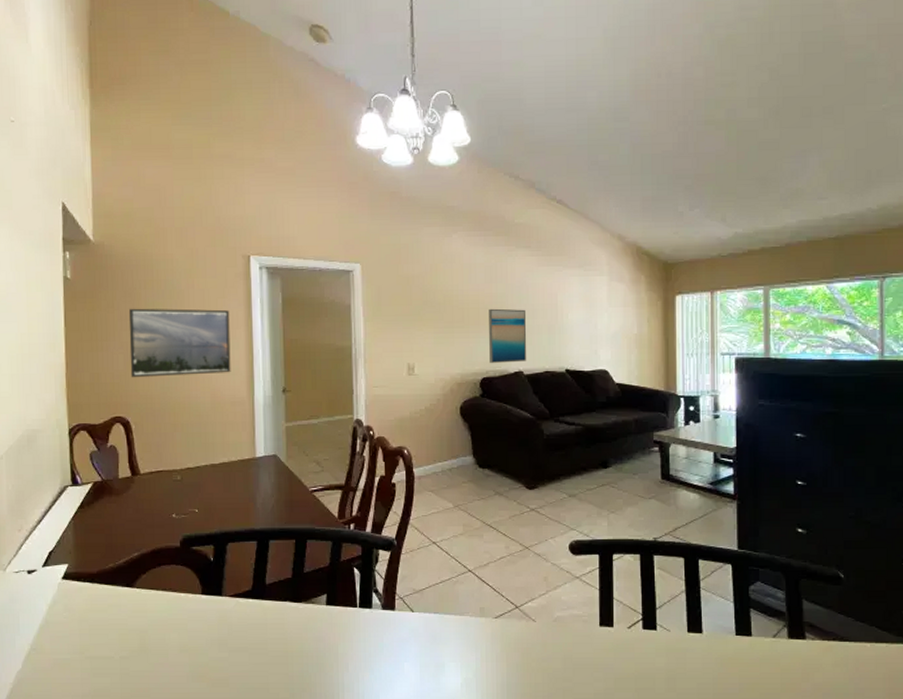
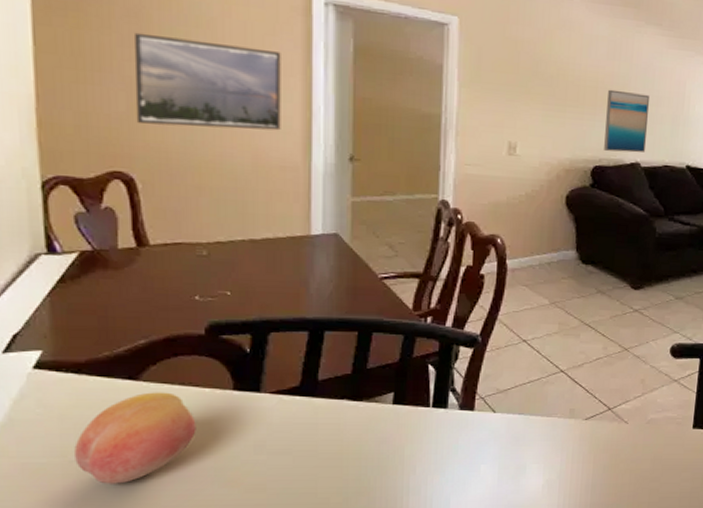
fruit: none [89,597,175,678] -> present [74,392,196,484]

